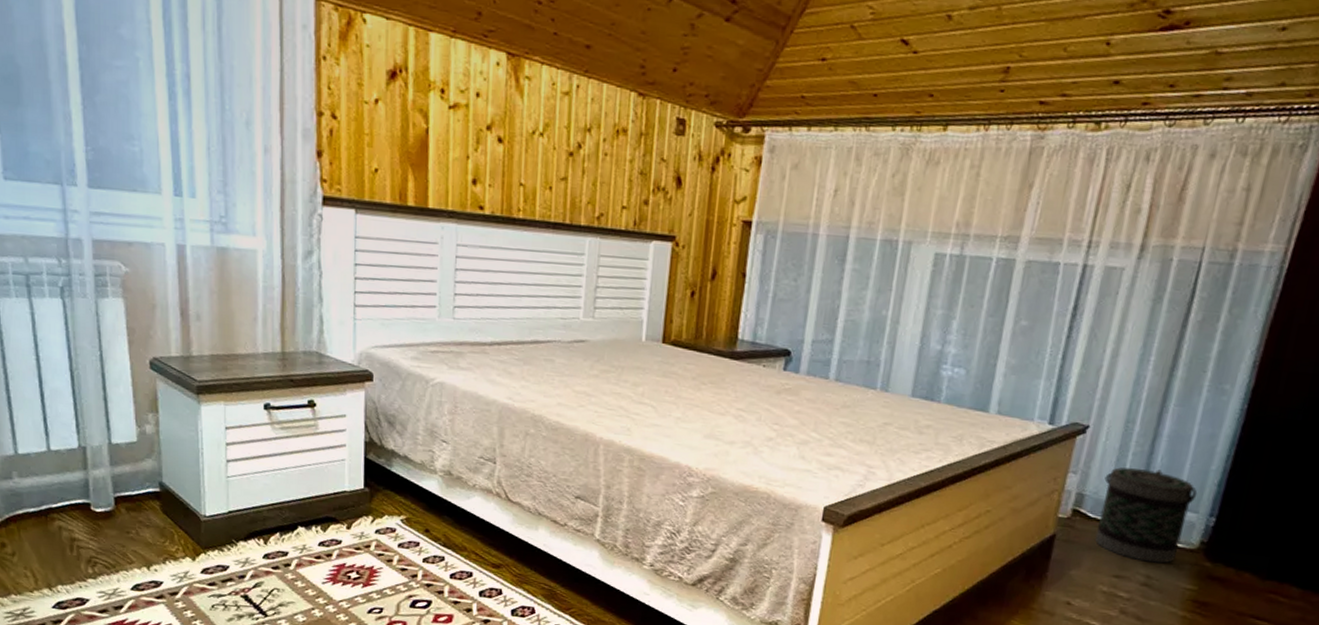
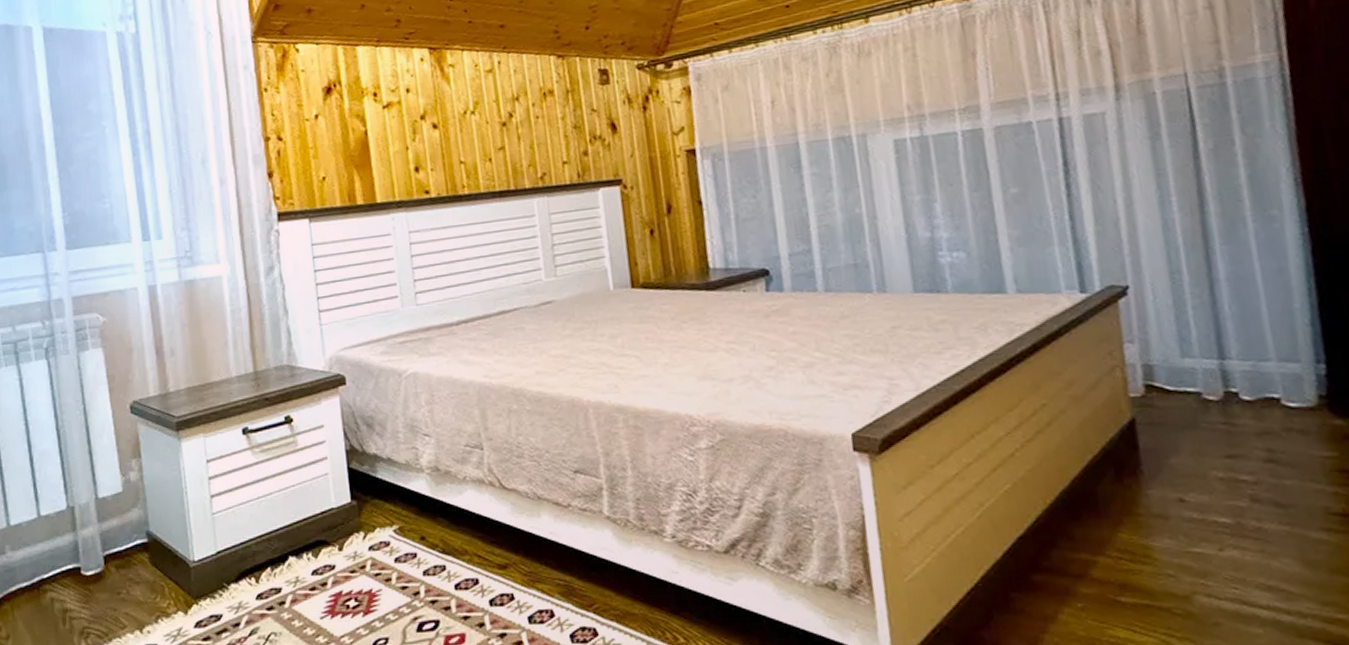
basket: present [1094,467,1198,564] -> none [1169,320,1294,433]

